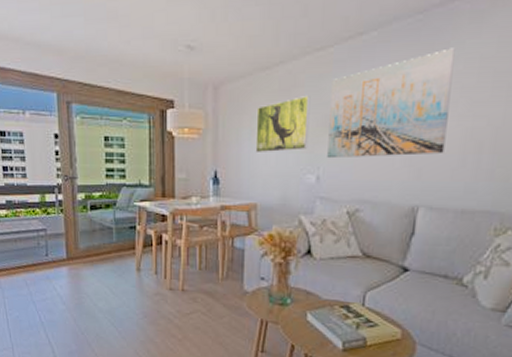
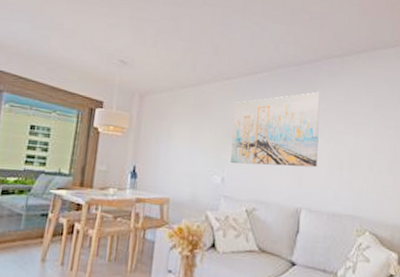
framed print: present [255,96,311,154] -> none [171,112,219,155]

